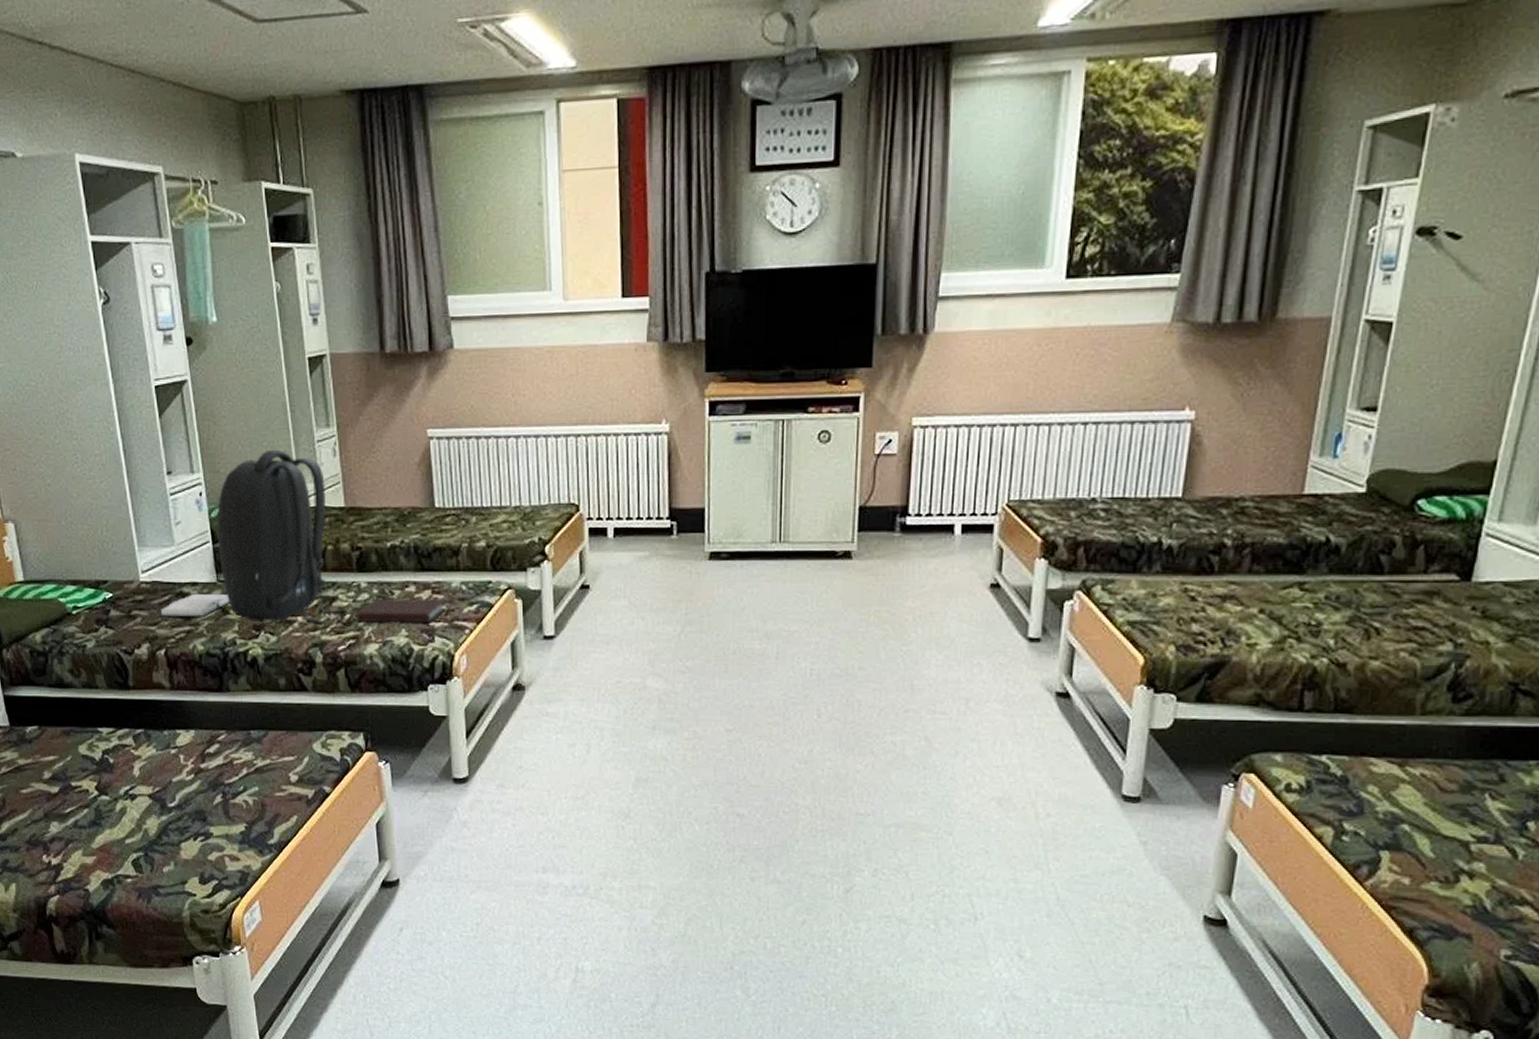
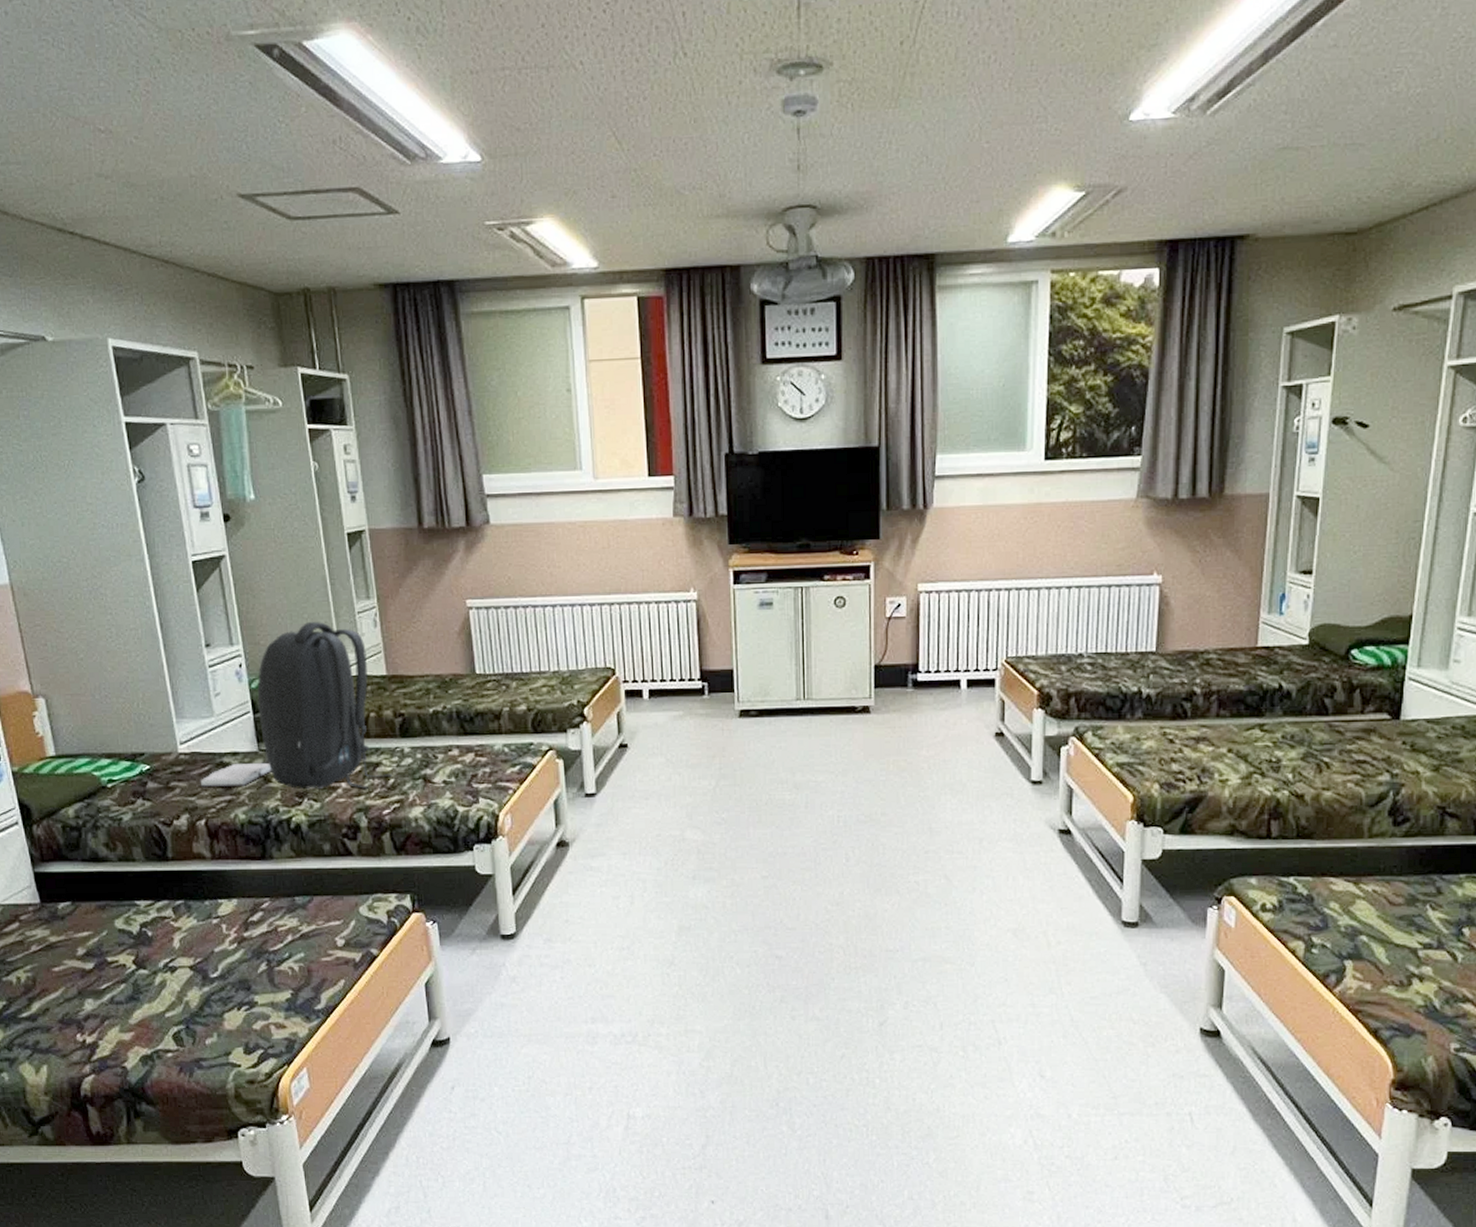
notebook: present [357,598,446,623] -> none [401,761,490,787]

